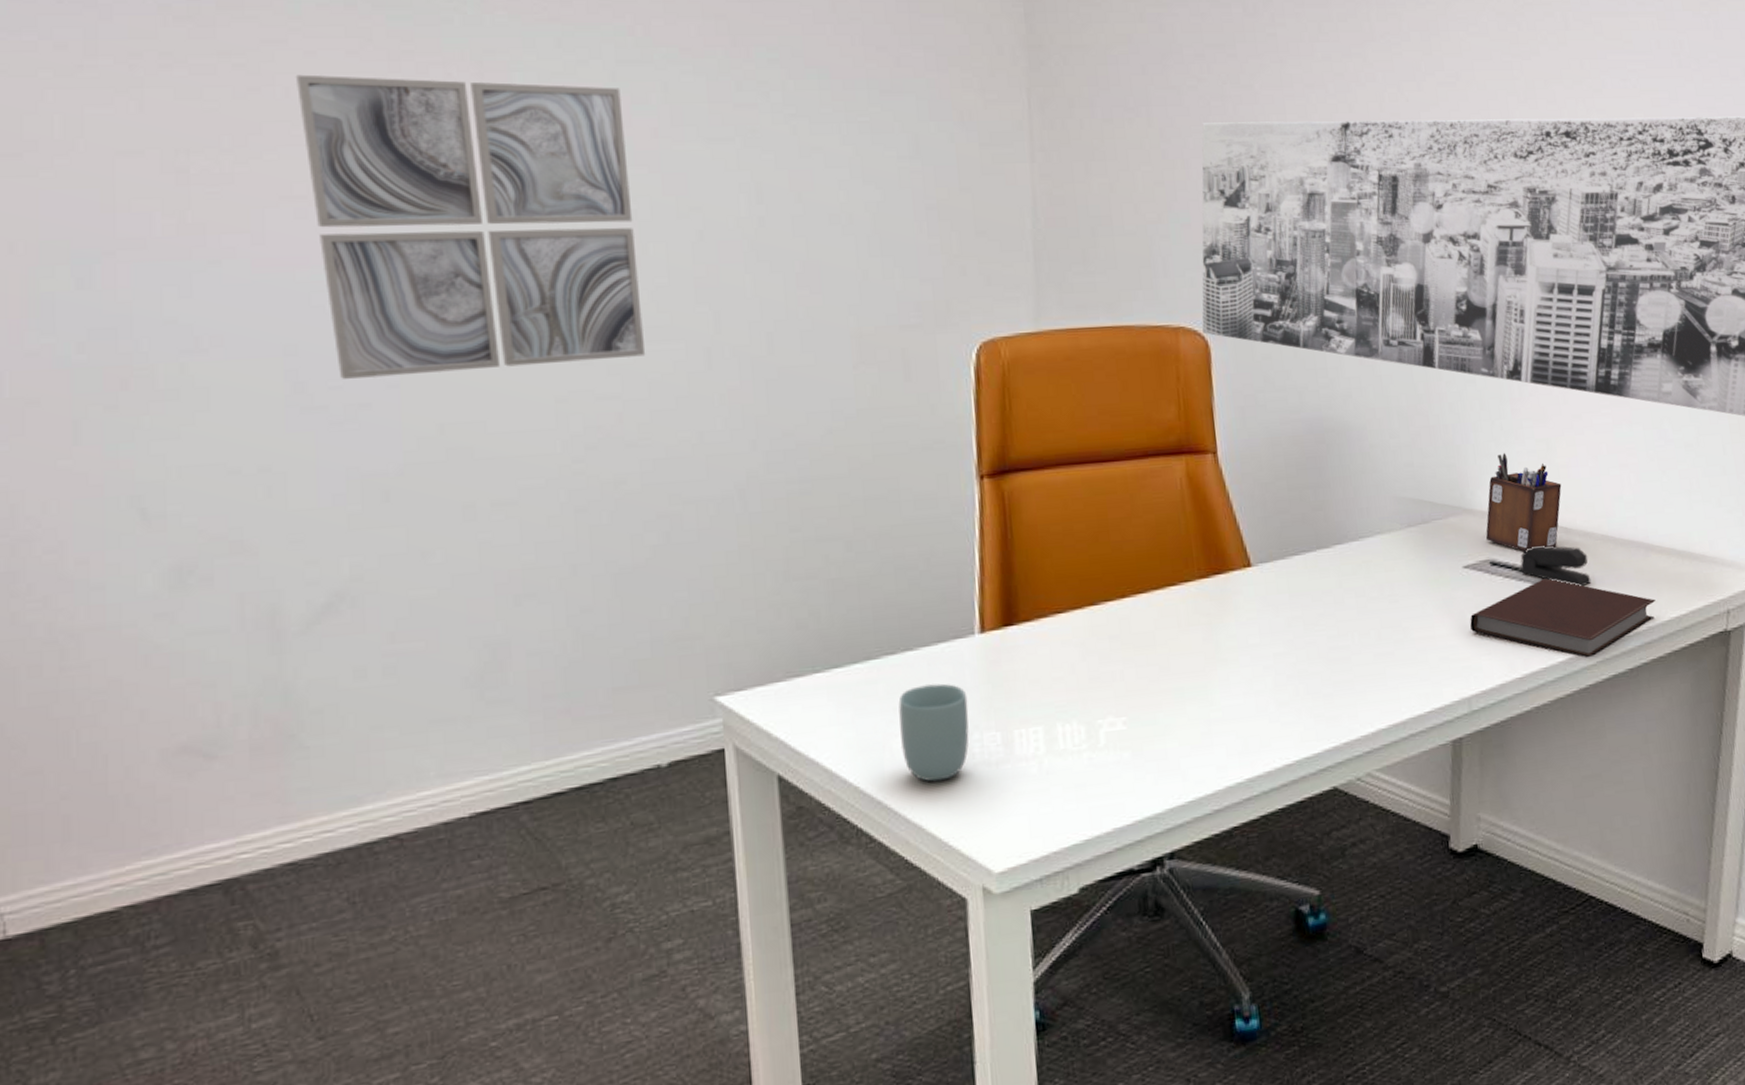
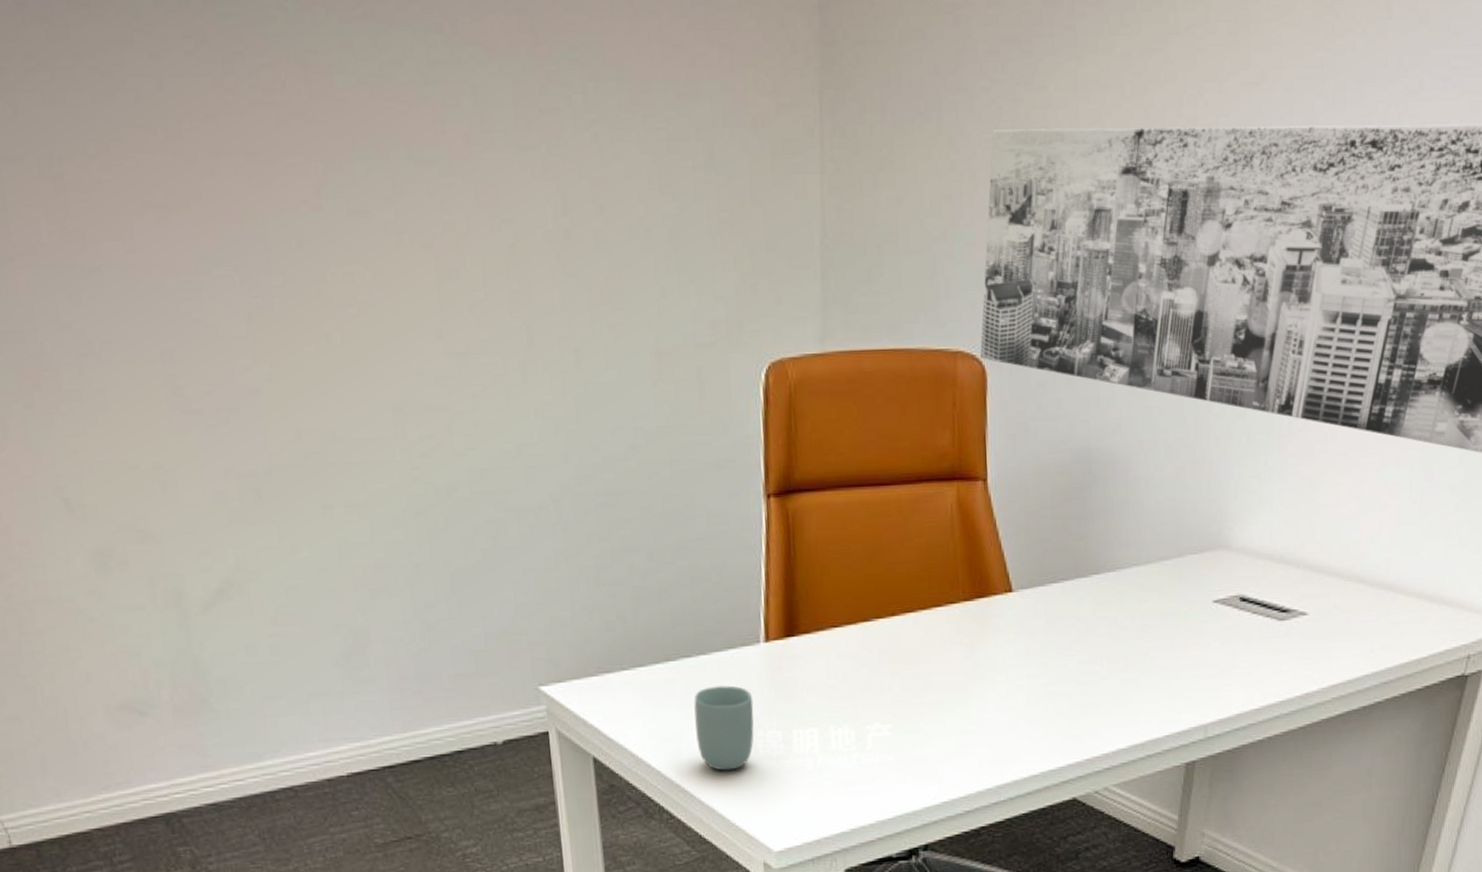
wall art: present [295,74,646,379] -> none [142,77,469,384]
notebook: present [1470,578,1656,658] -> none [1214,616,1398,694]
desk organizer: present [1486,452,1562,552] -> none [1239,489,1319,589]
stapler: present [1520,545,1592,587] -> none [1269,583,1337,626]

